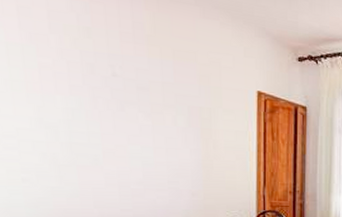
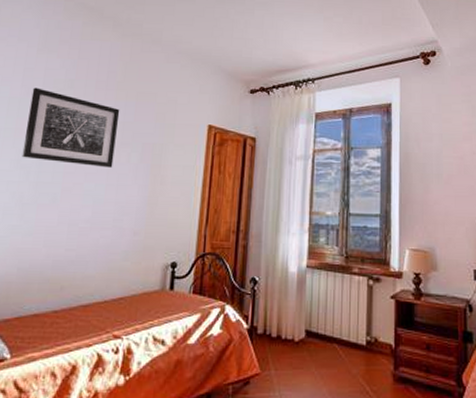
wall art: none [36,33,158,131] -> present [22,87,120,168]

